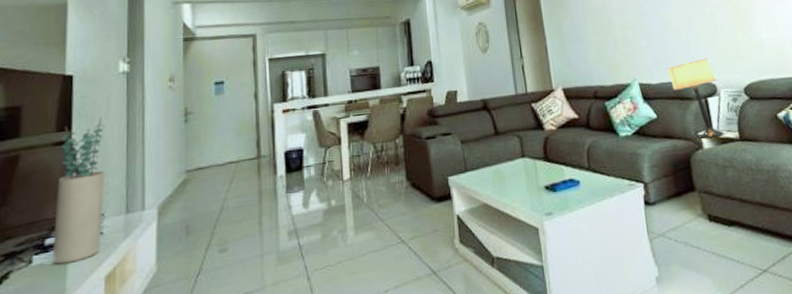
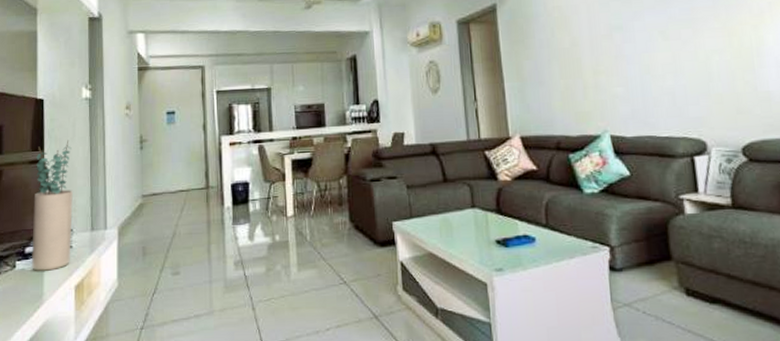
table lamp: present [667,57,724,139] -> none [646,110,712,204]

